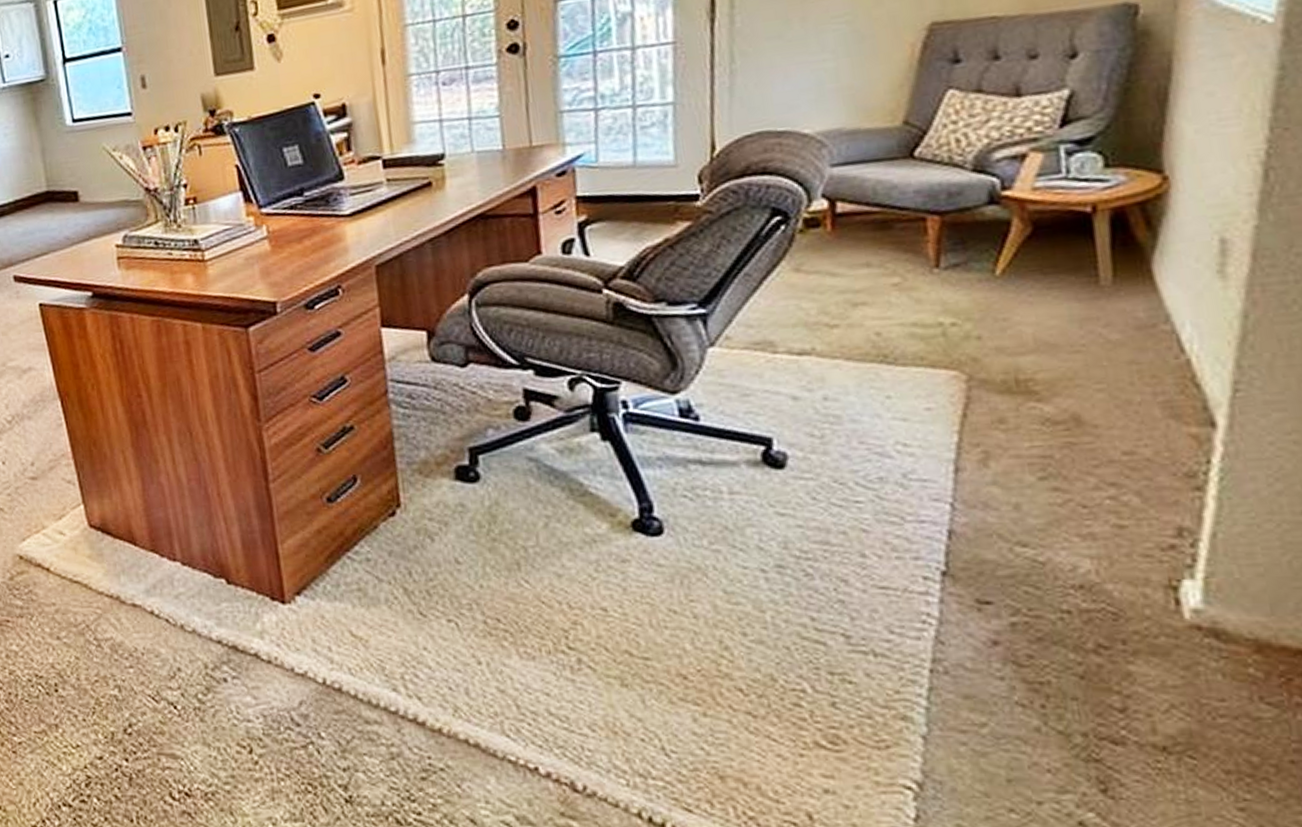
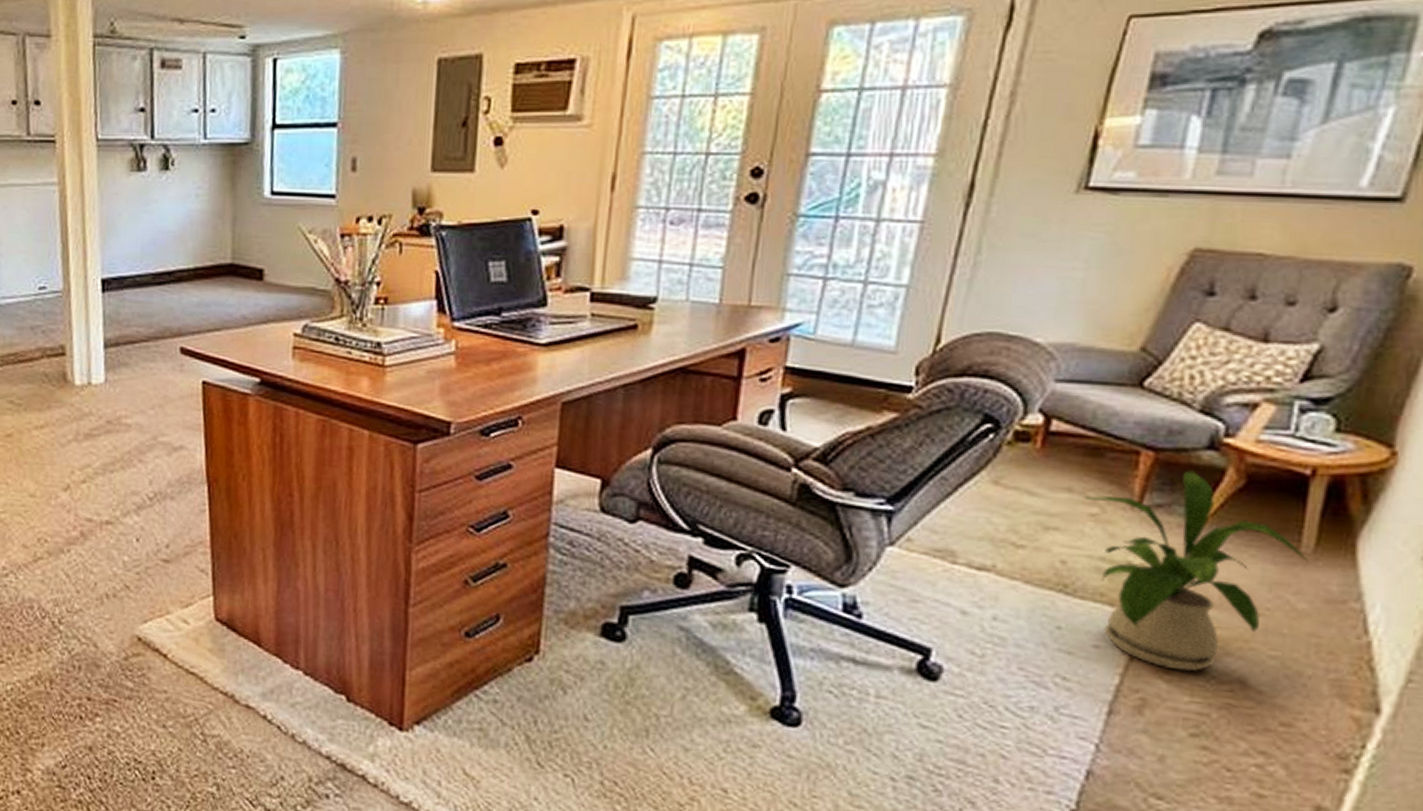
house plant: none [881,226,1110,419] -> present [1082,470,1309,672]

